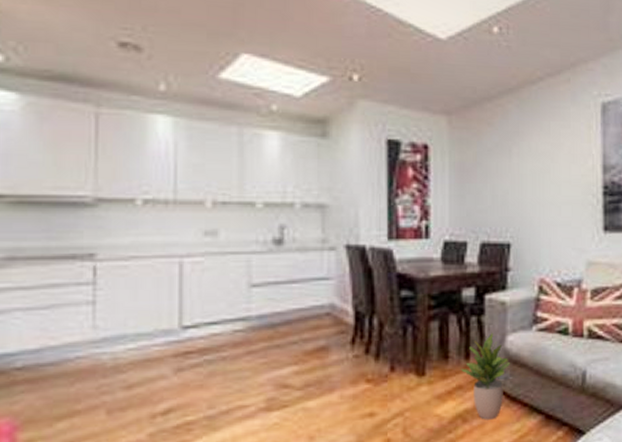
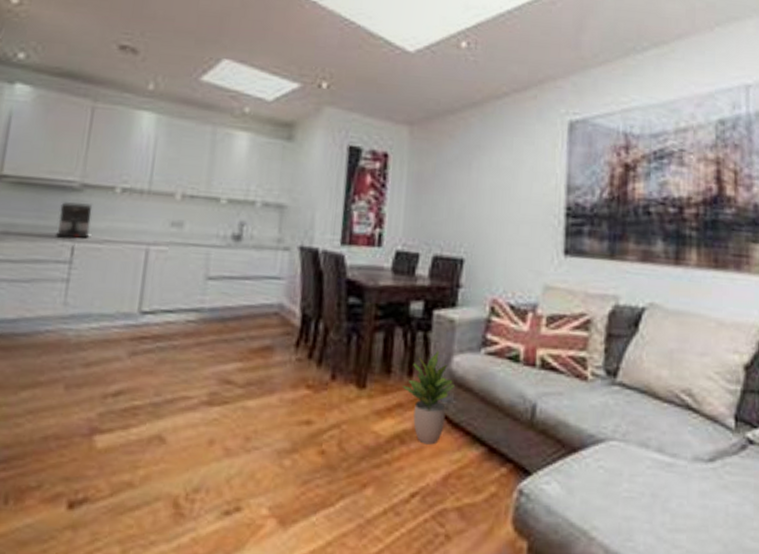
coffee maker: none [73,219,112,258] -> present [56,202,93,238]

